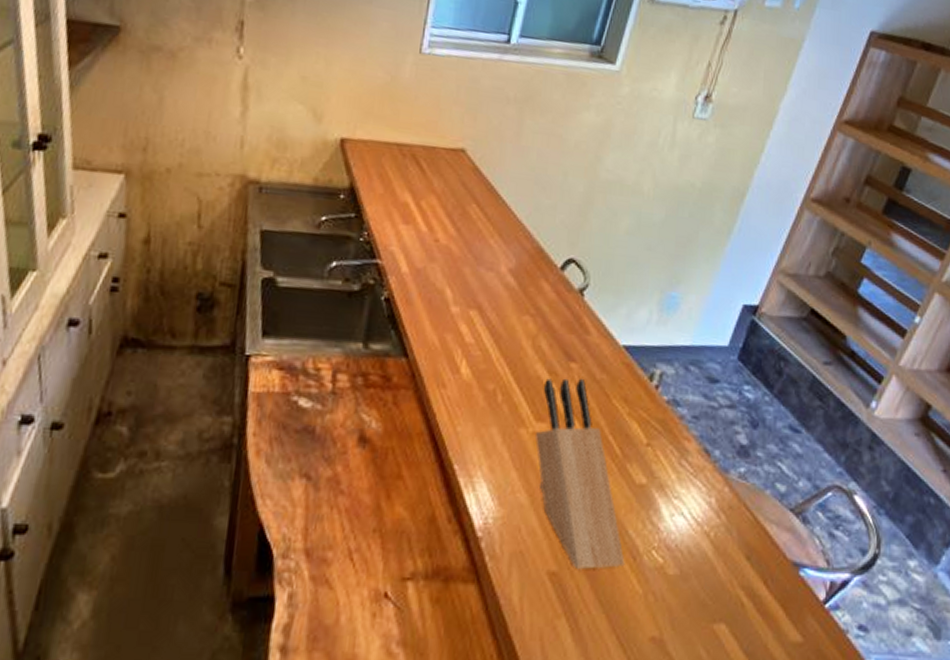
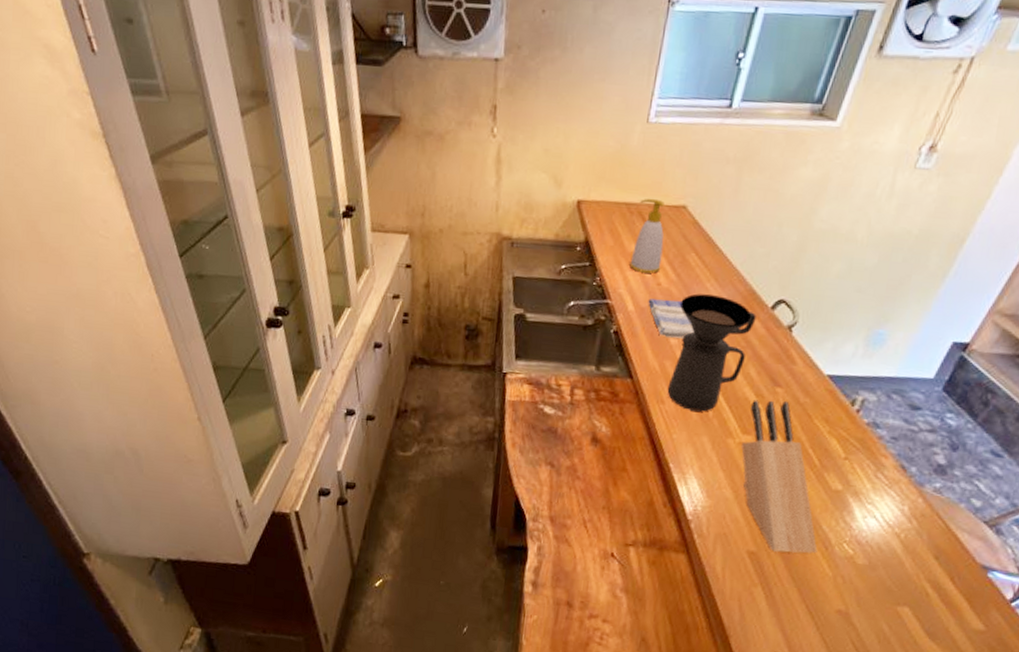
soap bottle: none [402,138,441,228] -> present [629,198,665,274]
dish towel: none [424,258,478,306] -> present [648,299,695,339]
coffee maker: none [449,251,545,396] -> present [667,293,756,412]

